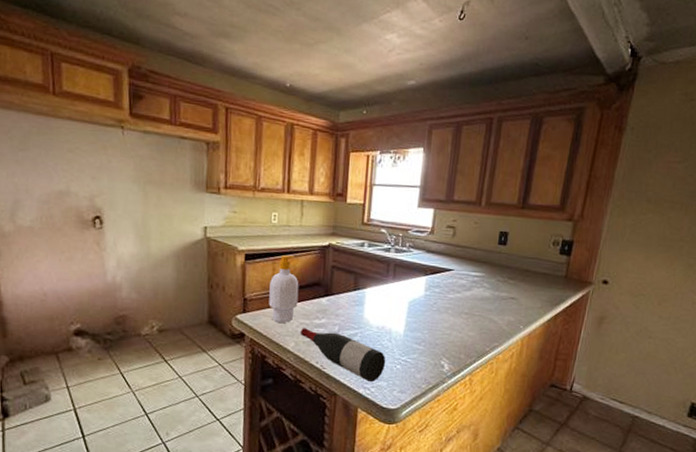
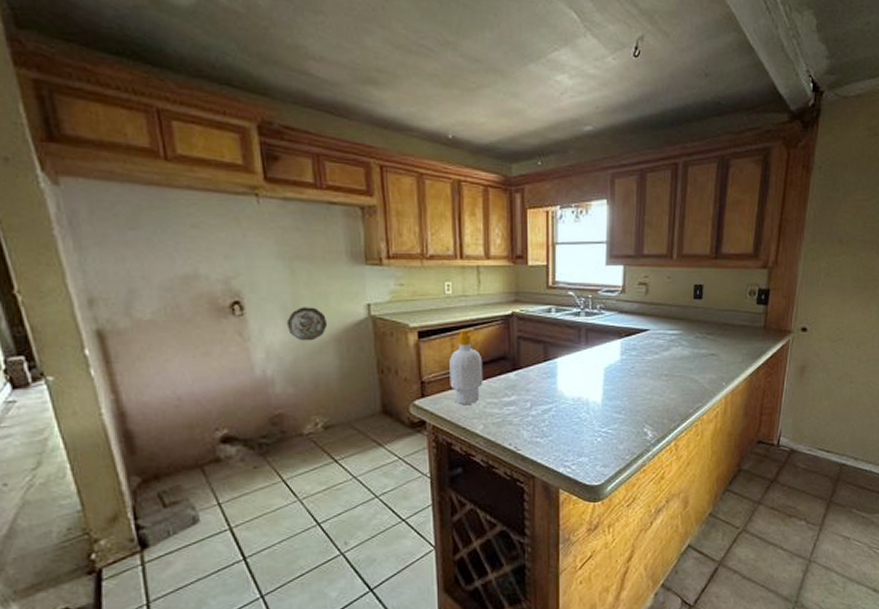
decorative plate: none [136,225,170,255] -> present [286,307,328,341]
wine bottle: present [300,328,386,383] -> none [488,408,585,460]

